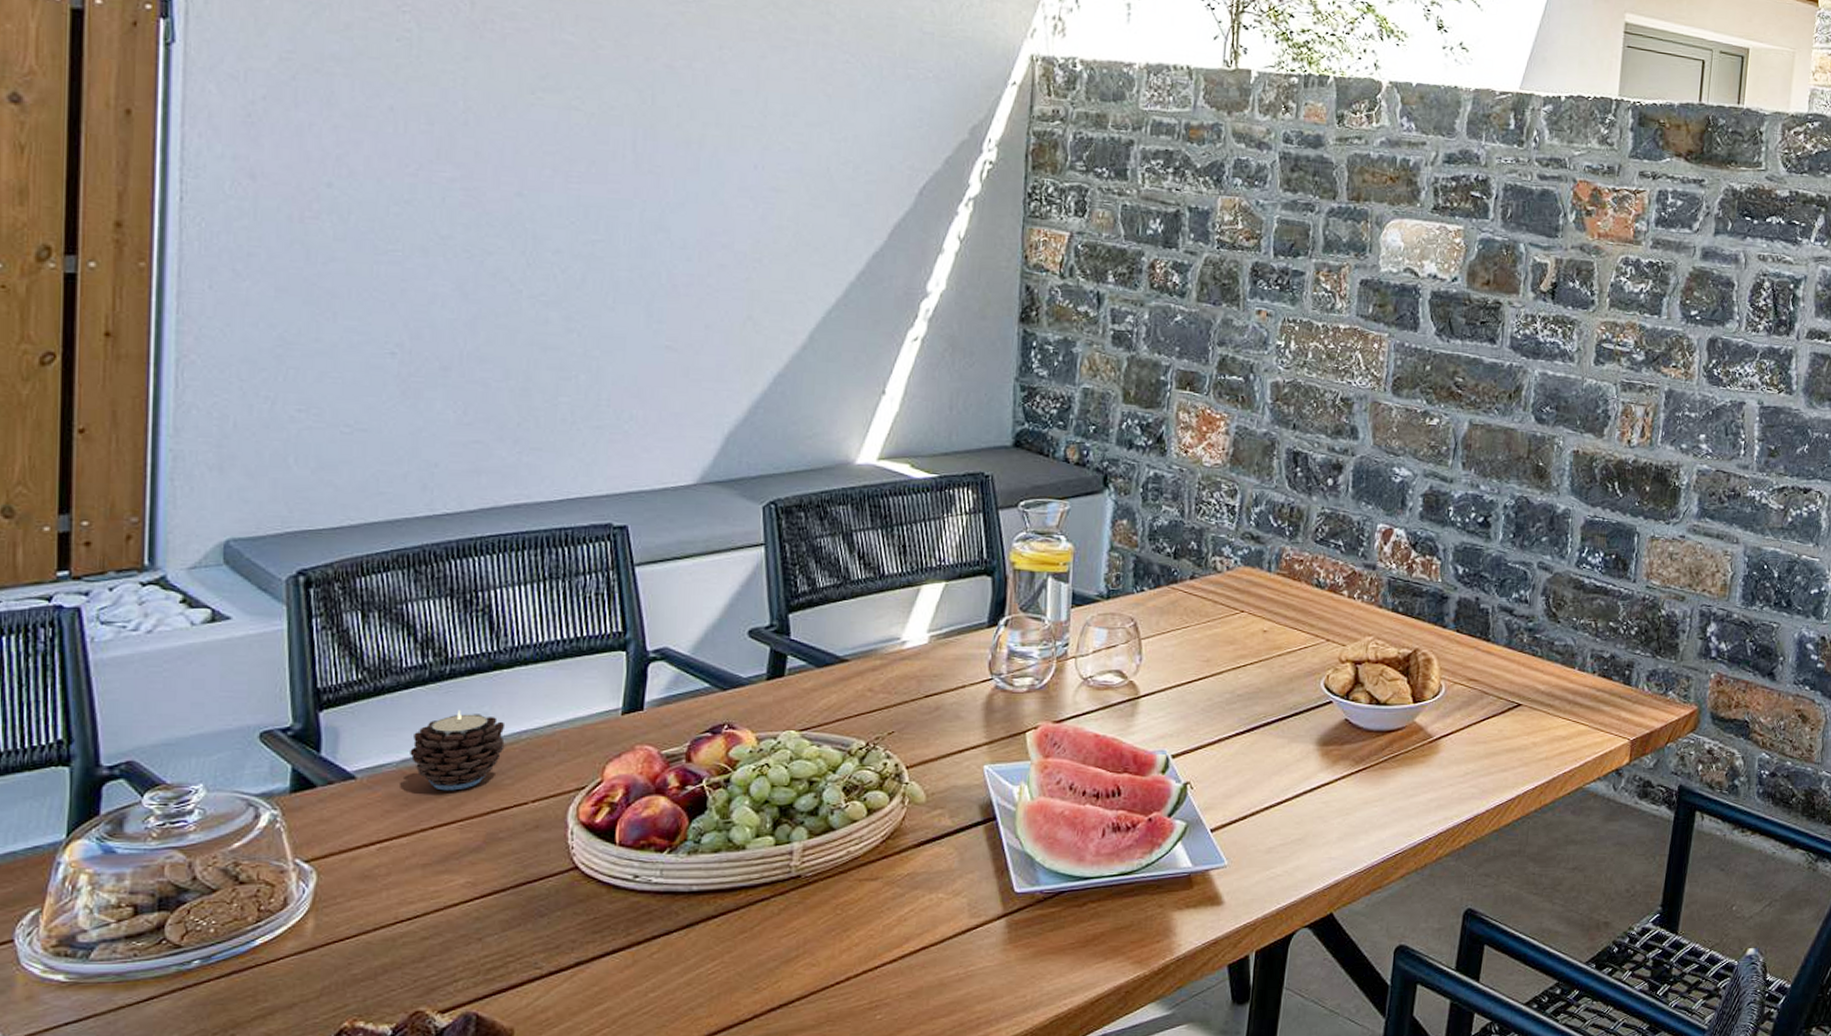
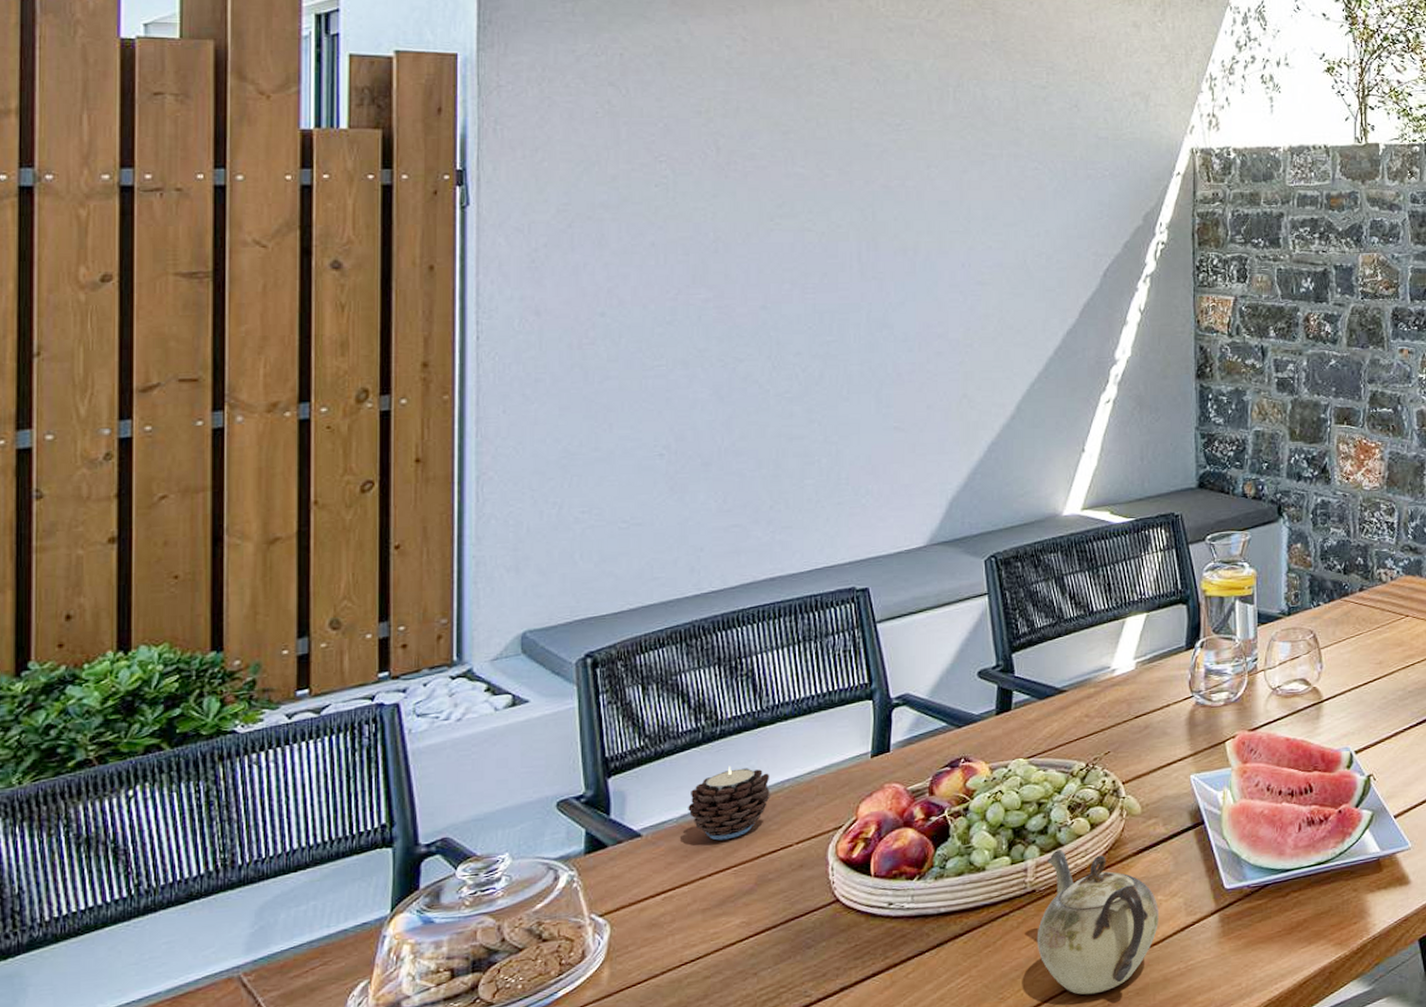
teapot: none [799,834,939,993] -> present [1036,850,1158,995]

